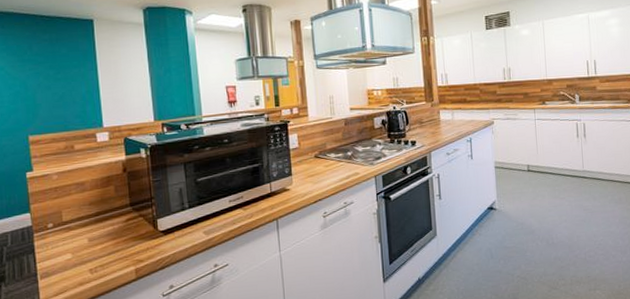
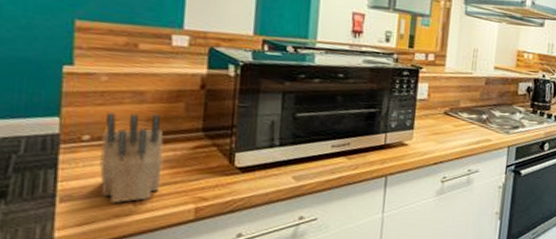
knife block: none [61,198,108,274] -> present [99,112,164,203]

